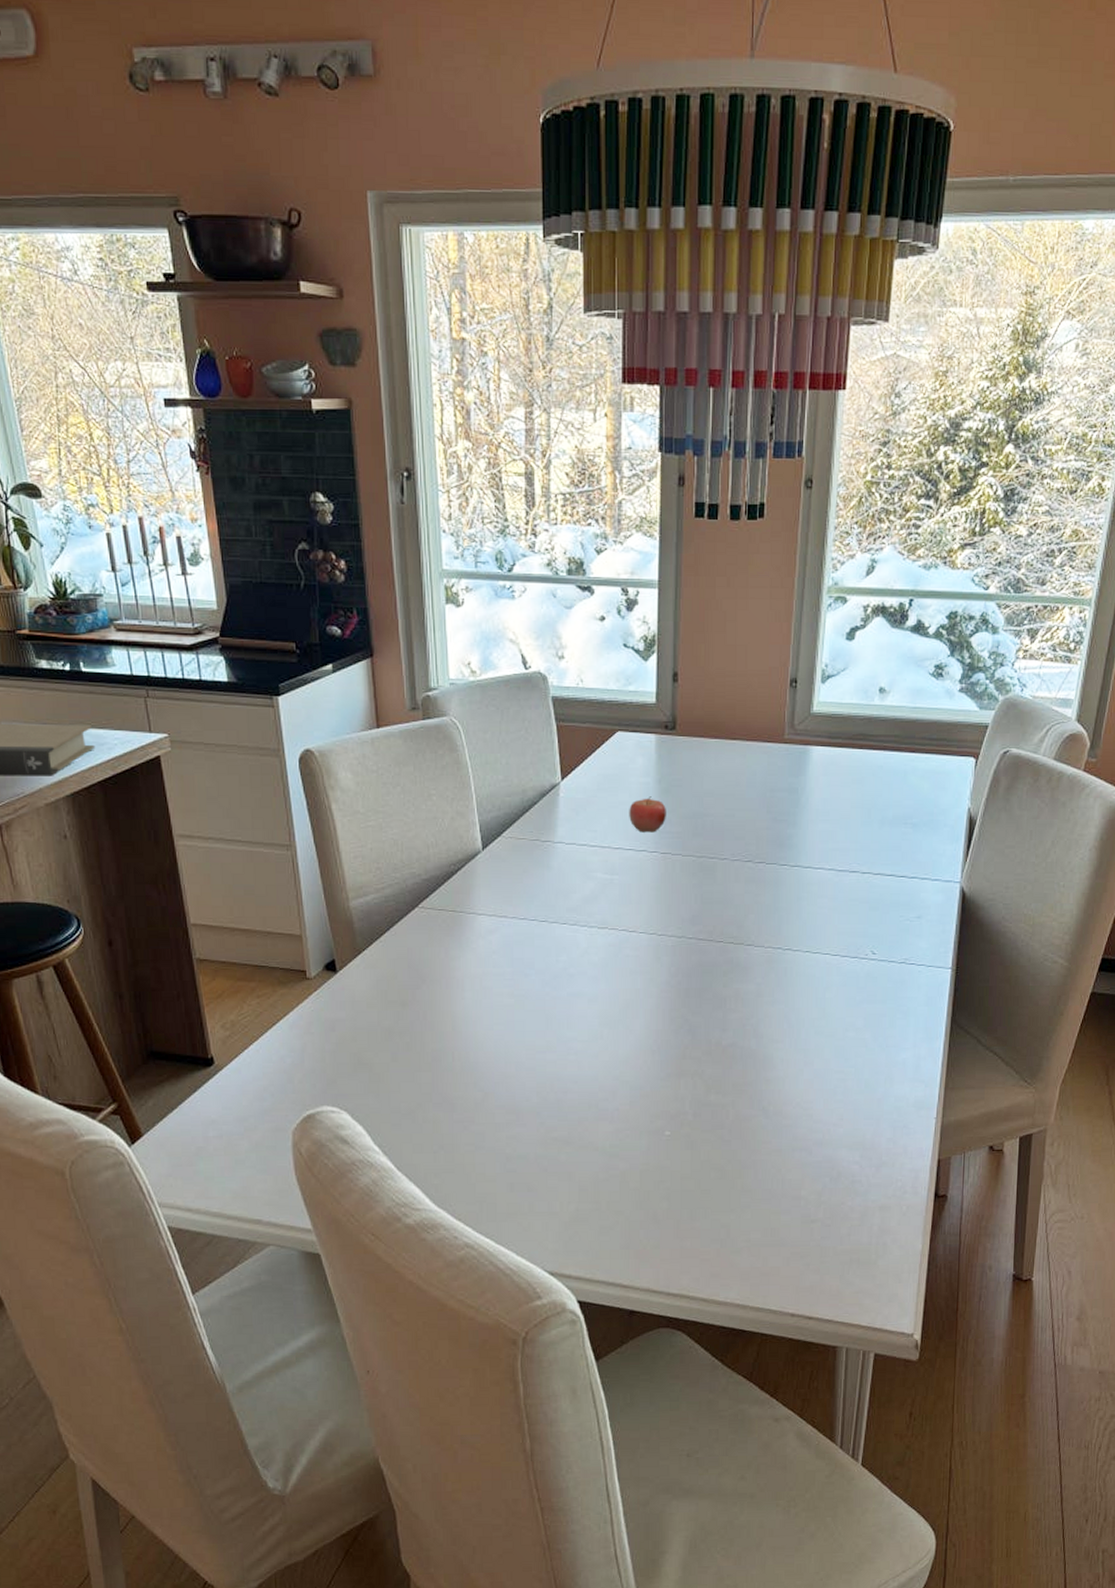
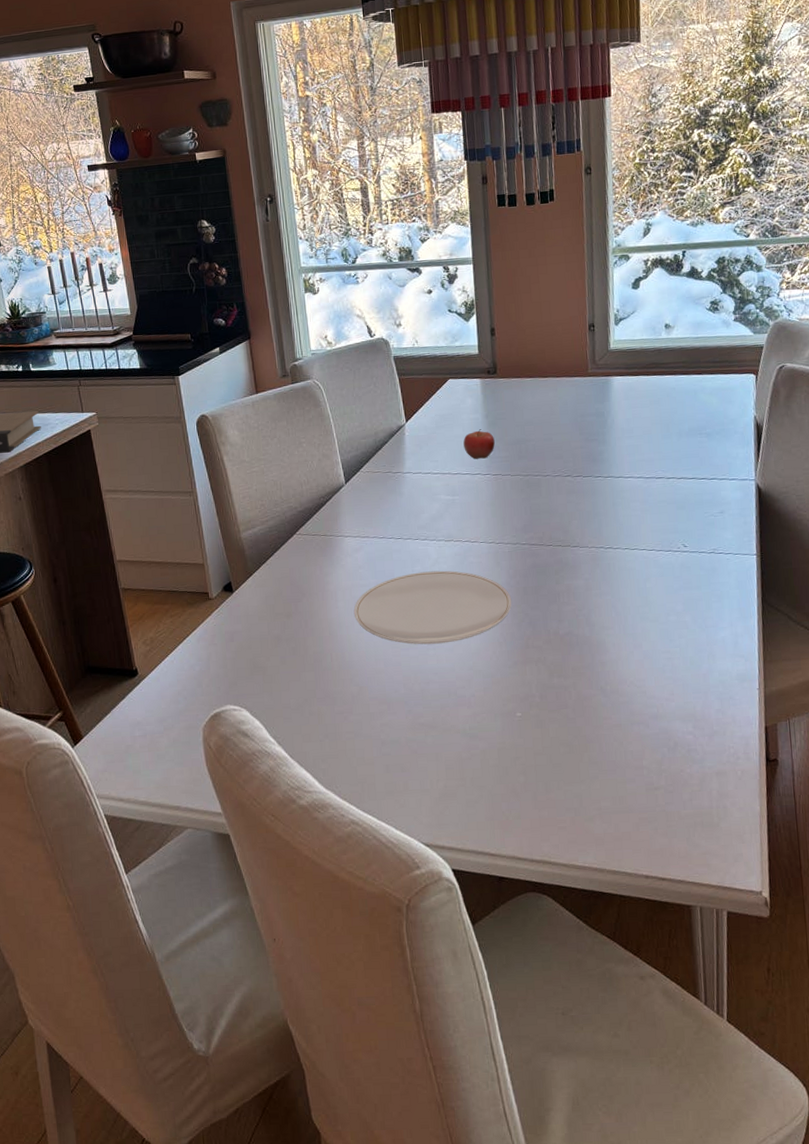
plate: none [483,962,671,1048] -> present [353,570,512,645]

